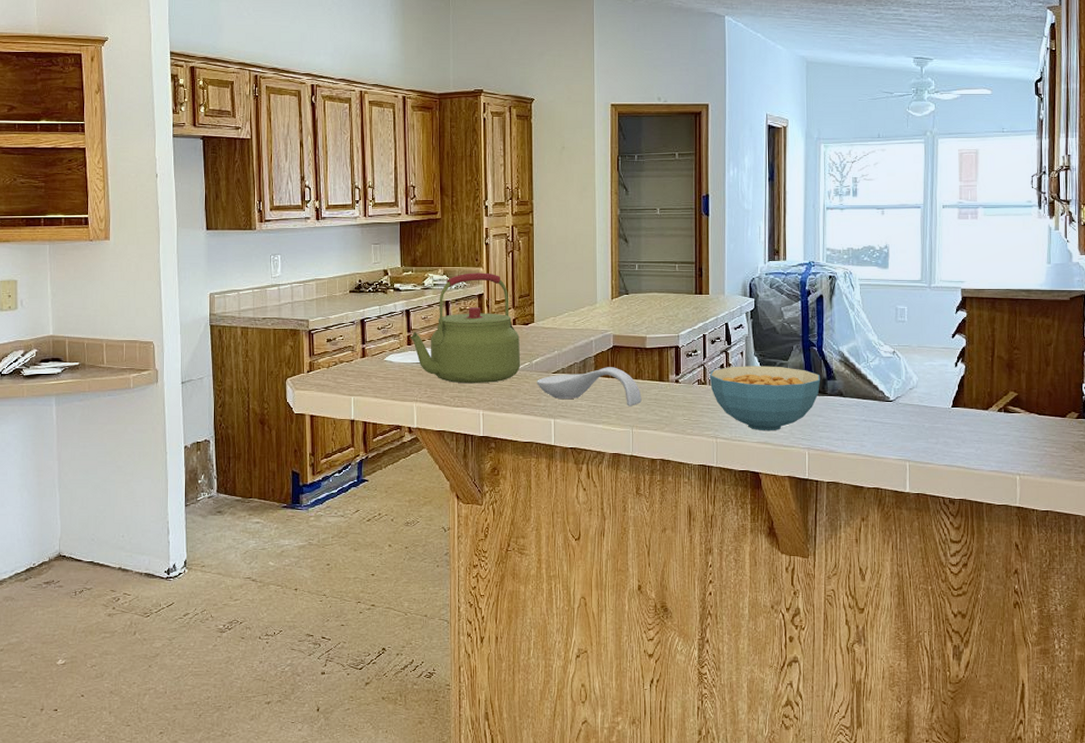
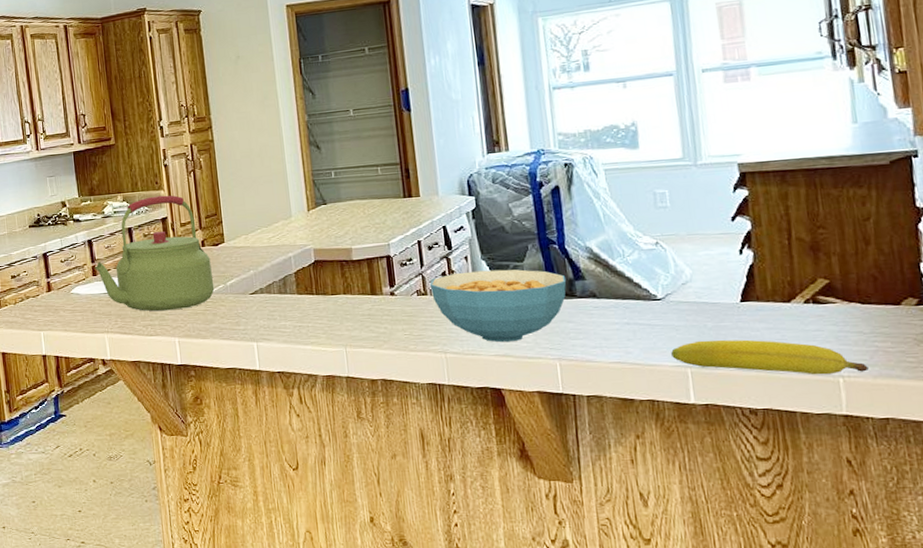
spoon rest: present [537,367,642,406] -> none [233,283,353,324]
fruit: none [896,438,1038,473] -> present [671,339,869,375]

